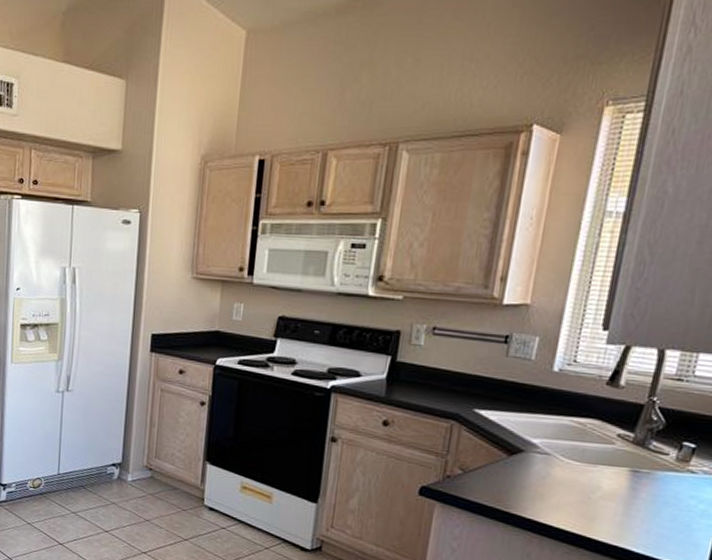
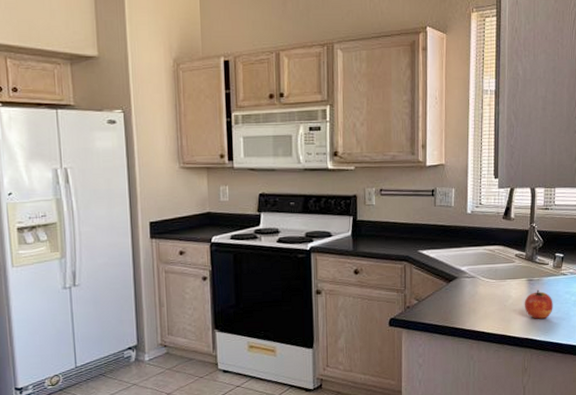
apple: none [619,485,668,526] -> present [524,289,553,319]

